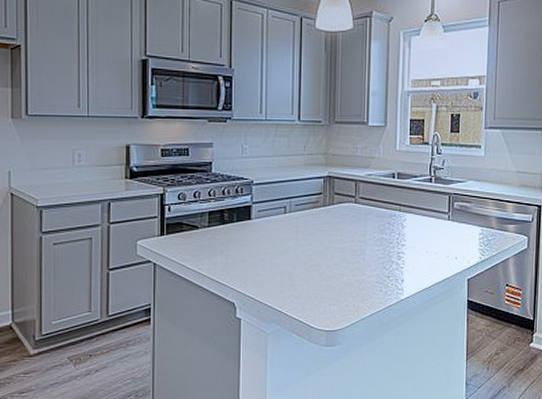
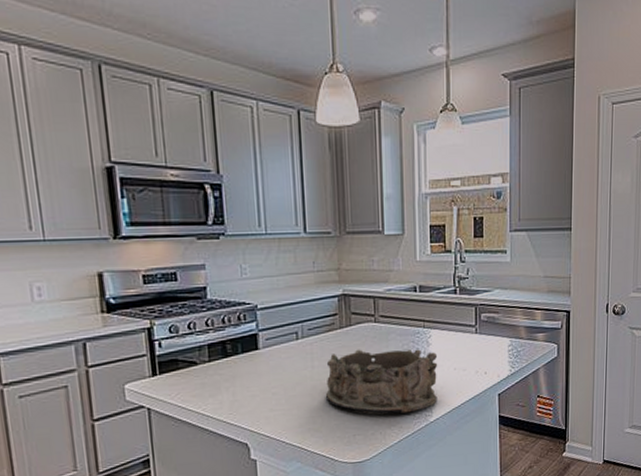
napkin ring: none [306,226,411,289] -> present [325,349,438,414]

